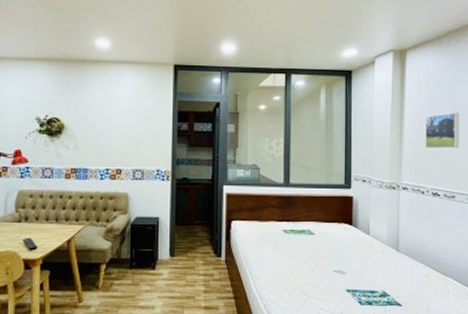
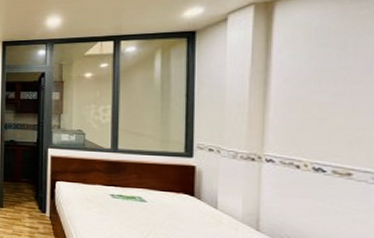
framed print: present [425,112,459,149] -> none [303,70,362,116]

